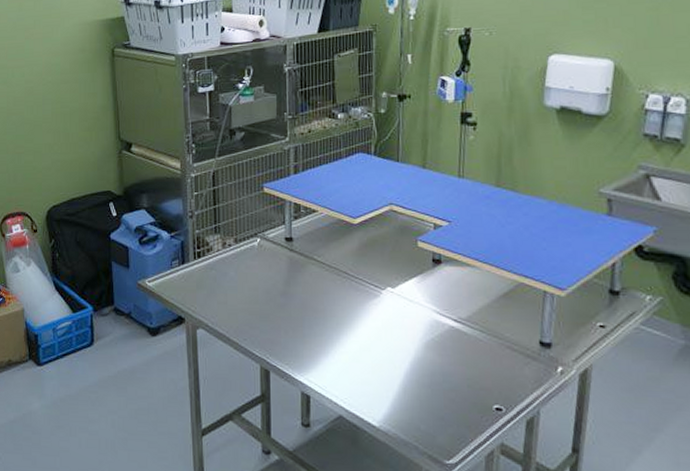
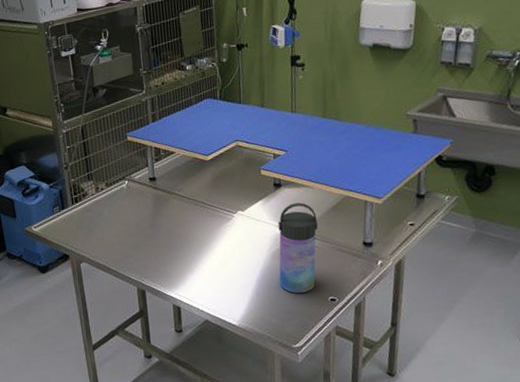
water bottle: none [432,285,483,396] -> present [278,202,318,293]

